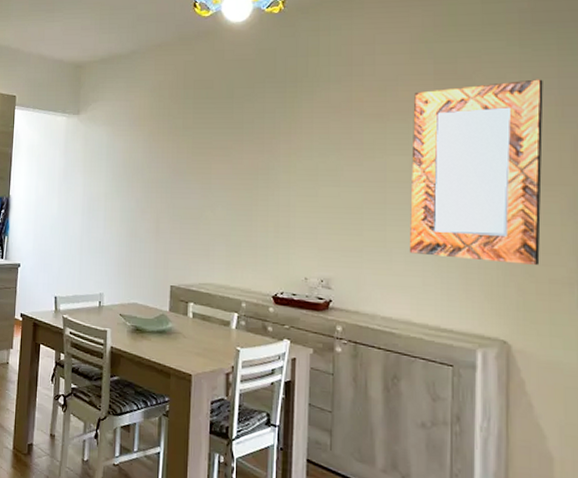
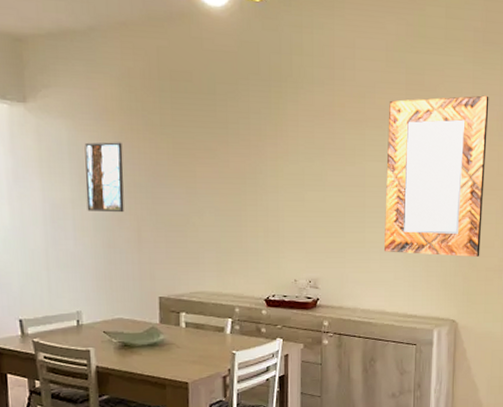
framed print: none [116,144,150,206] -> present [84,142,124,213]

